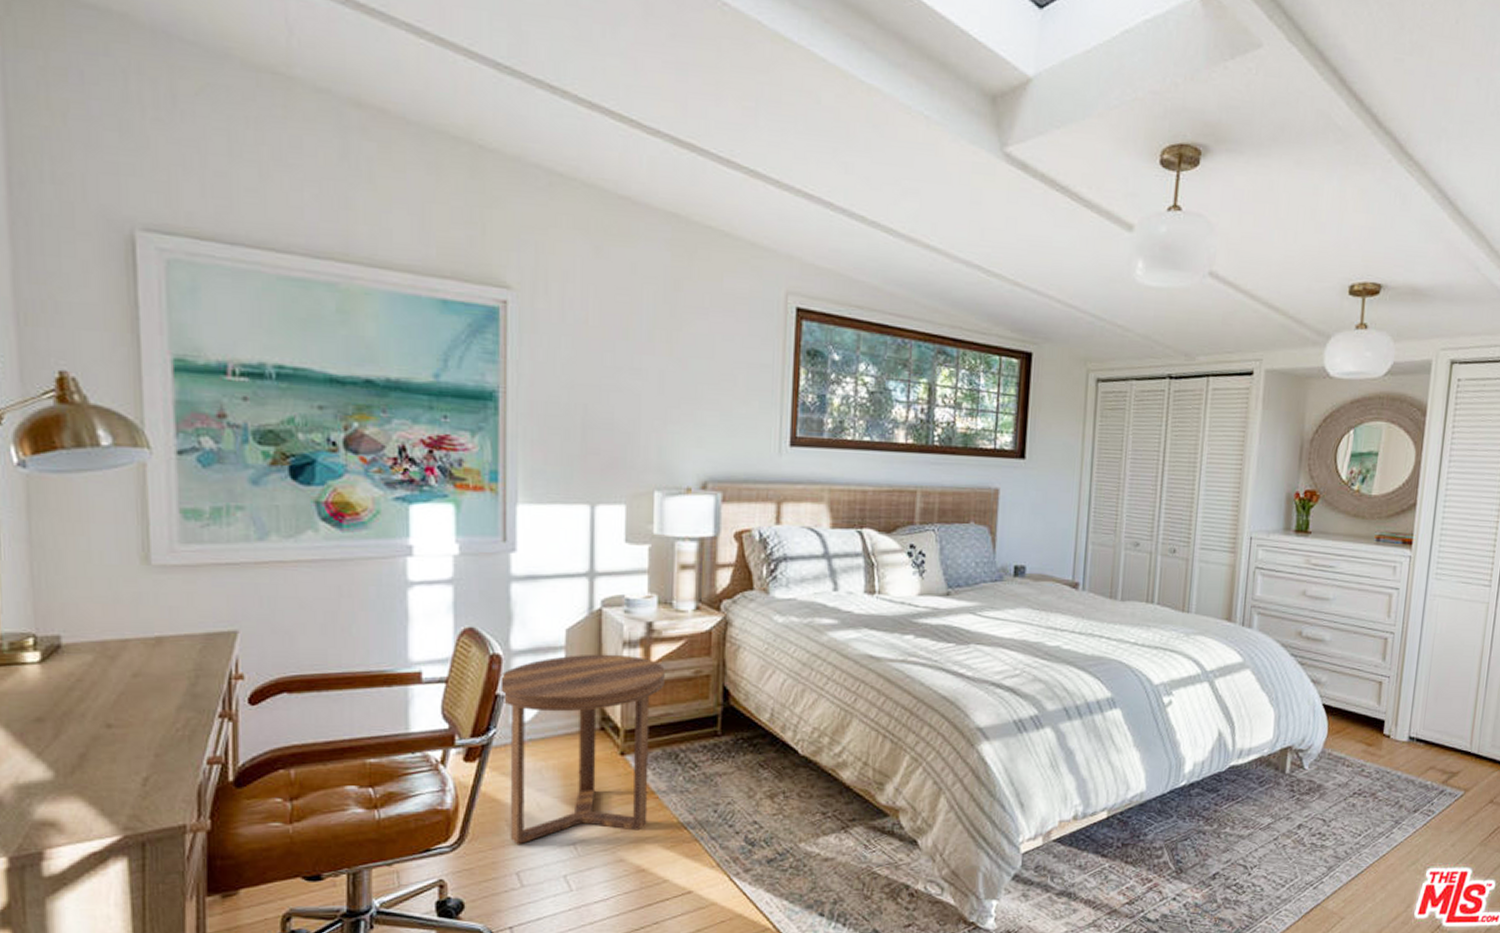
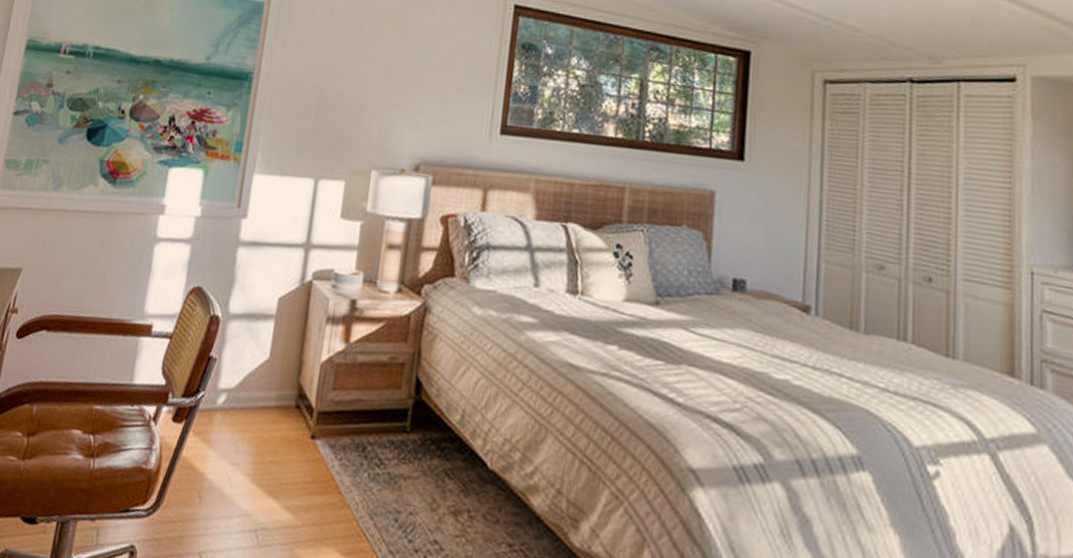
side table: present [499,654,665,845] -> none [199,325,363,528]

